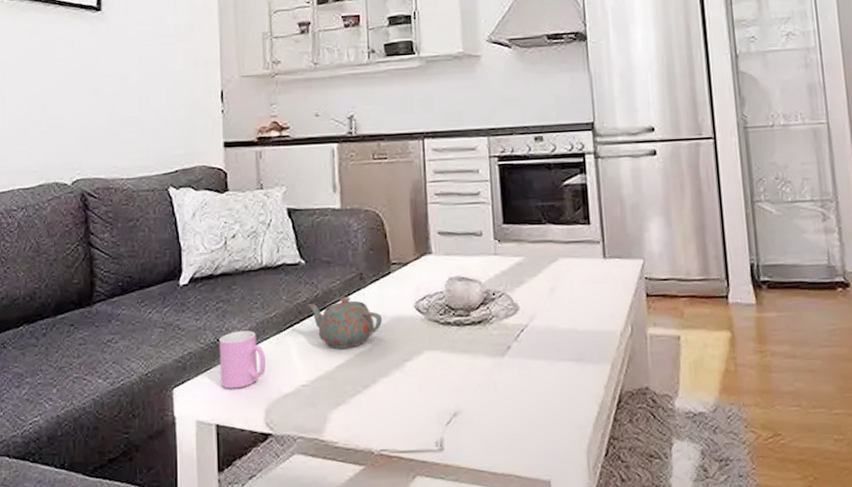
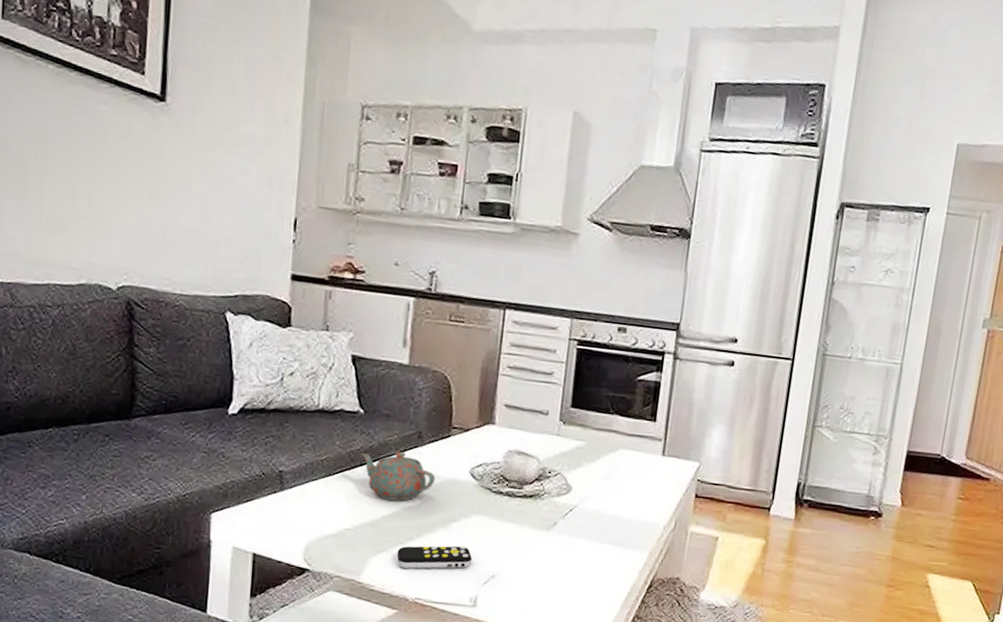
cup: present [218,331,266,389] -> none [262,468,311,523]
remote control: none [355,386,432,420] -> present [396,545,472,569]

